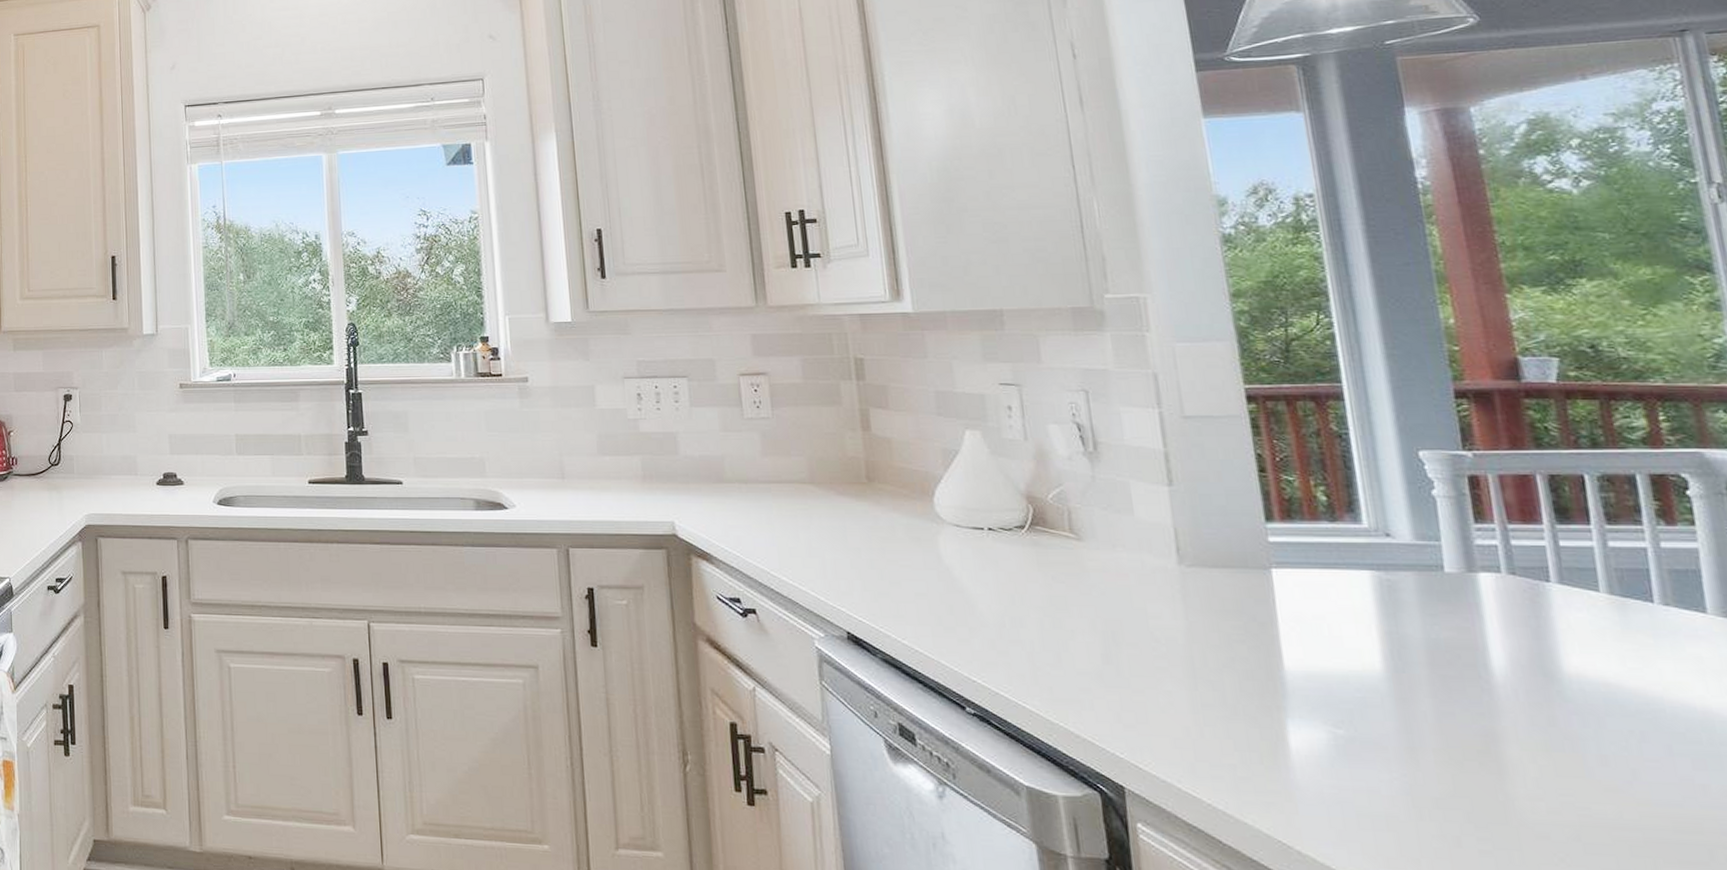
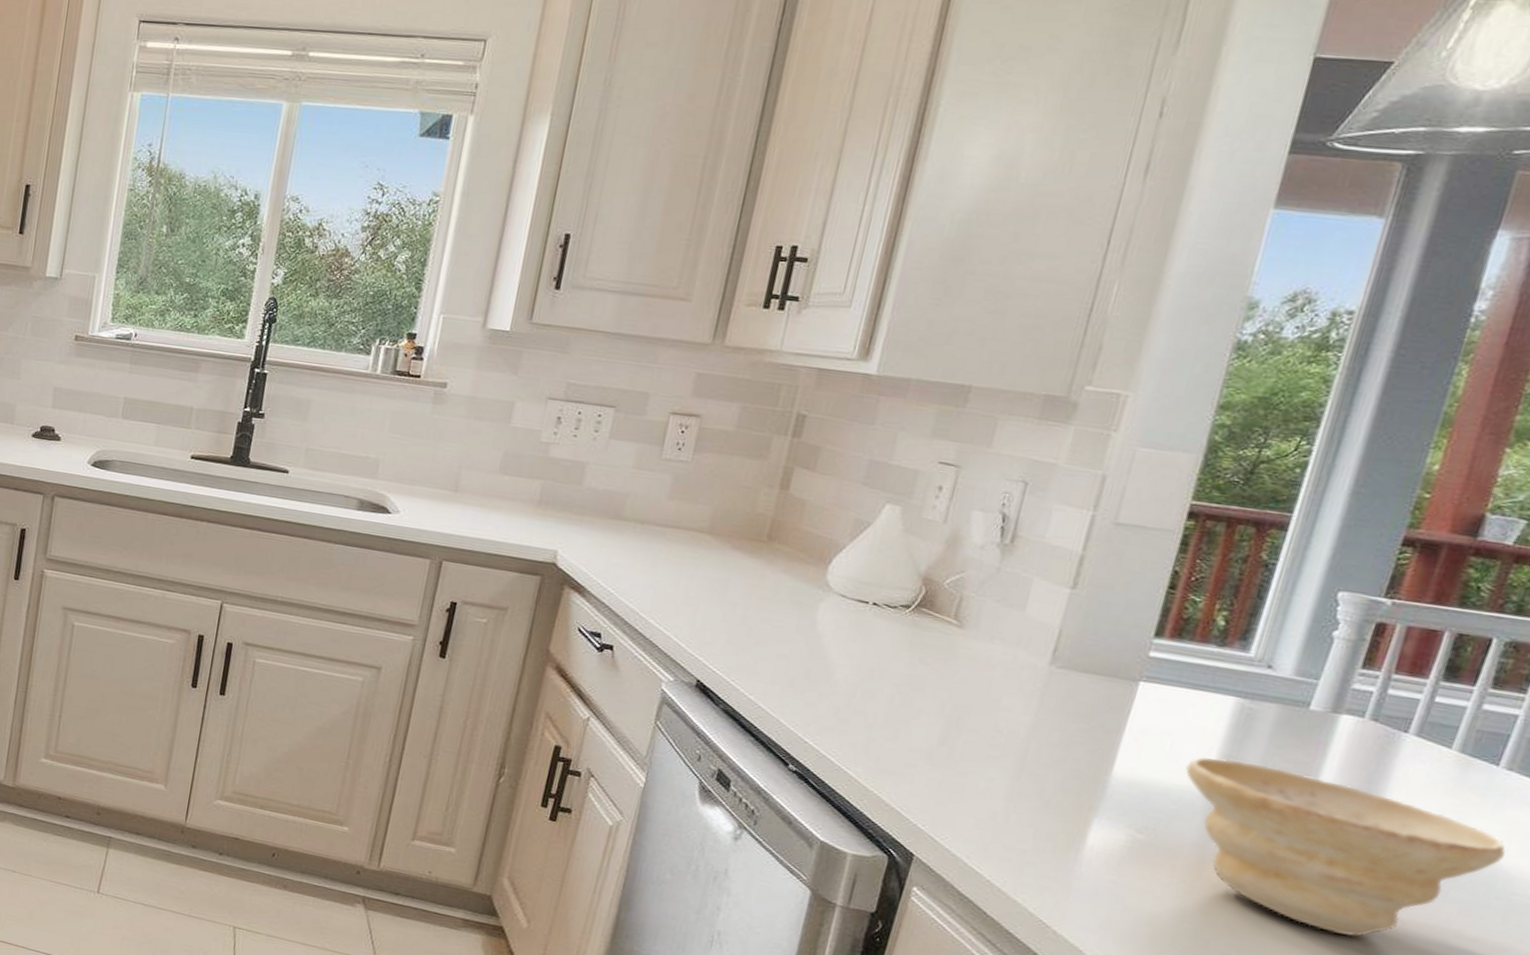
bowl: none [1353,635,1708,811] -> present [1185,757,1506,937]

